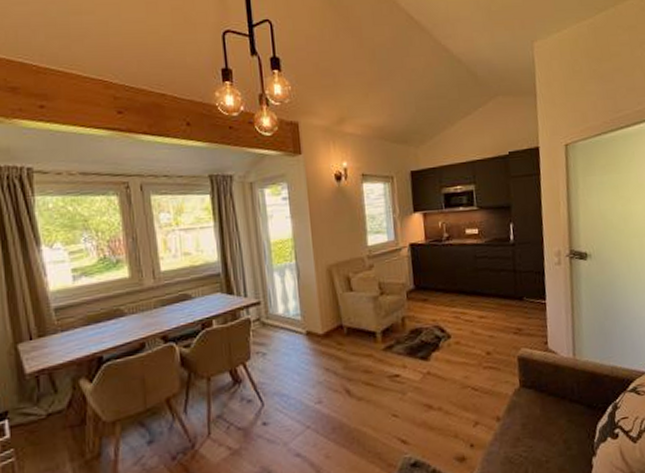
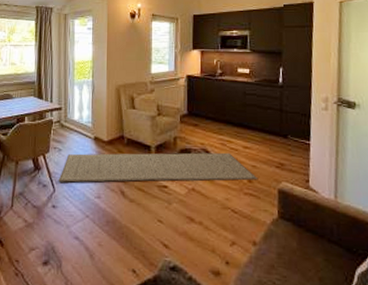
rug: none [266,325,497,393] -> present [58,152,259,183]

